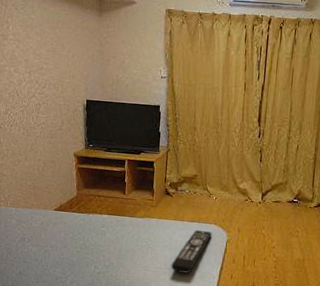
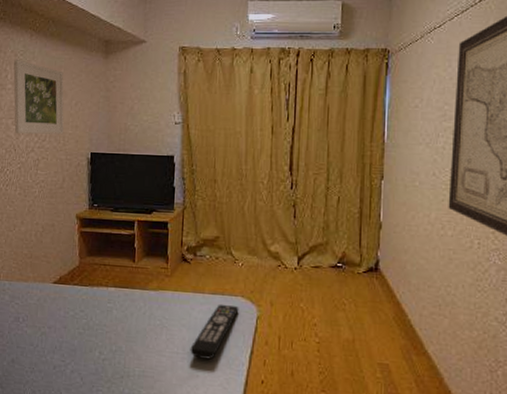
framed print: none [14,13,62,83] -> present [13,60,64,135]

